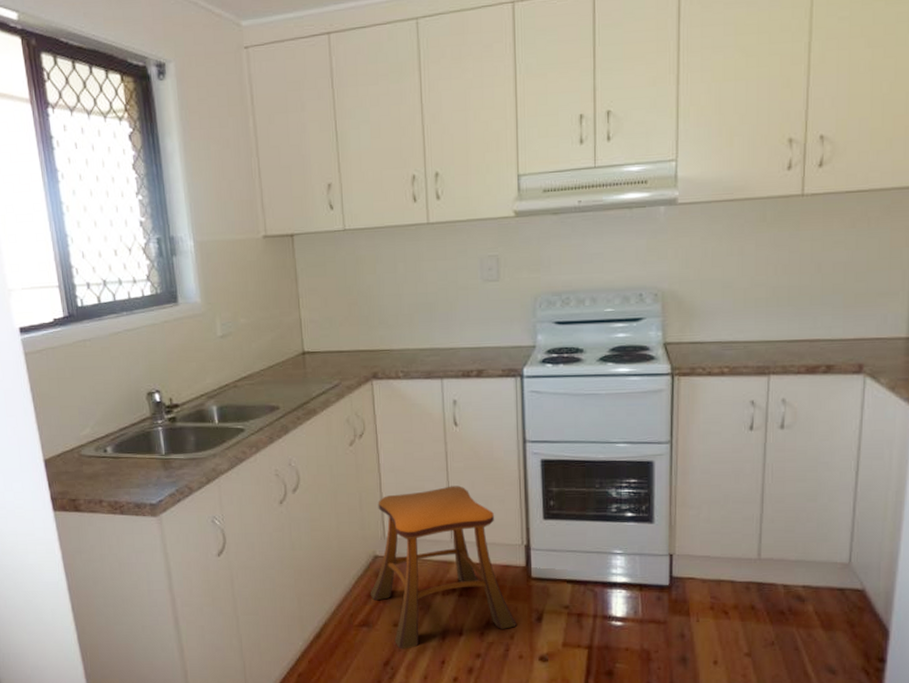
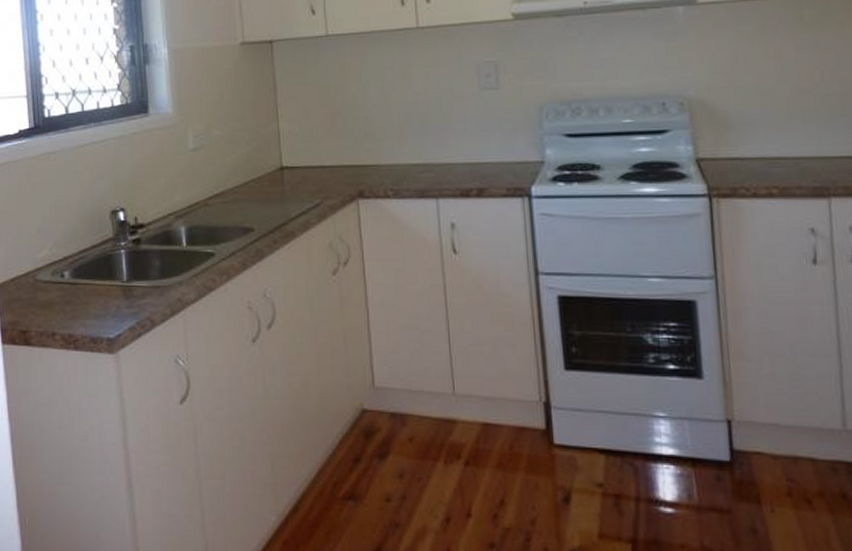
stool: present [370,485,517,649] -> none [356,325,538,533]

